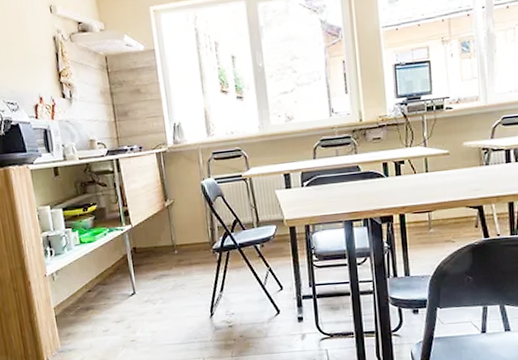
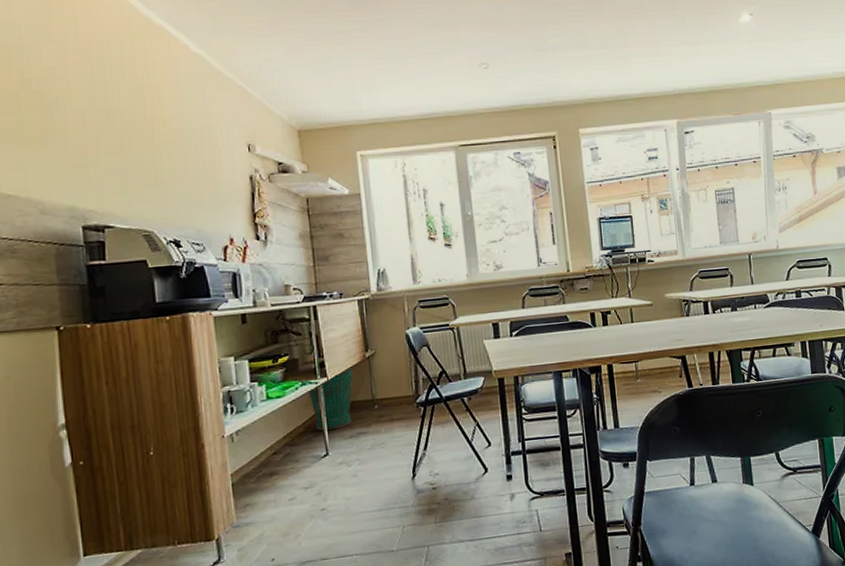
trash can: none [115,215,154,273] -> present [308,367,353,431]

